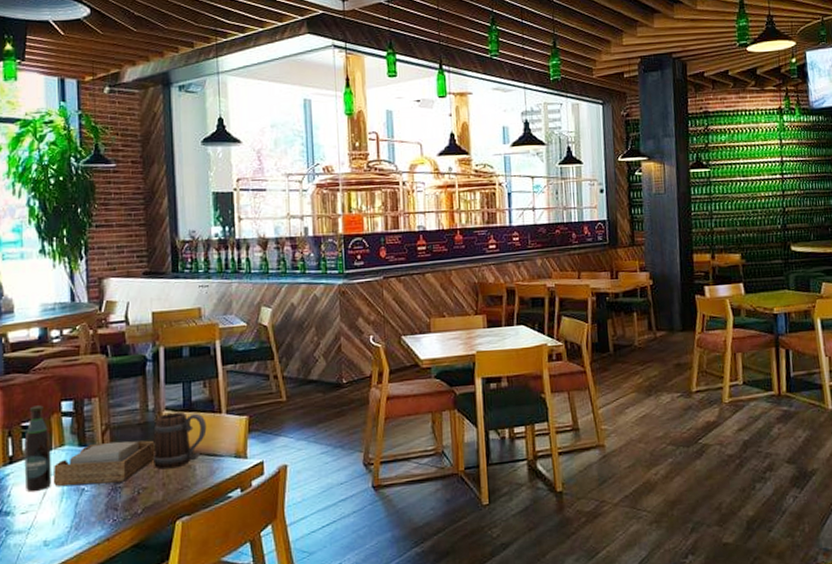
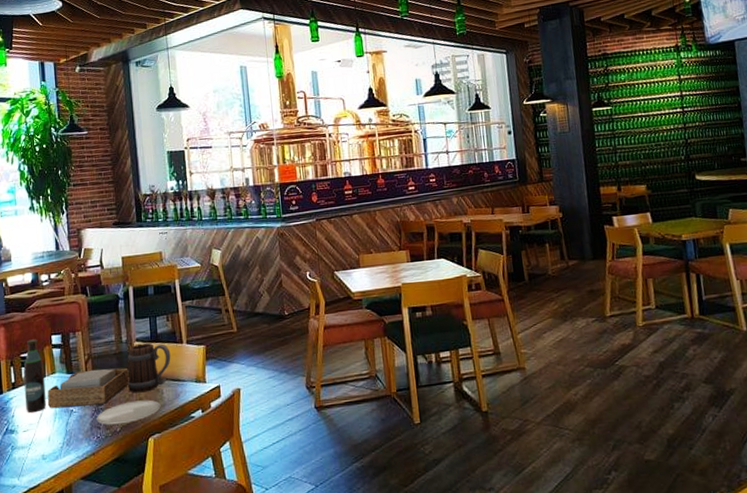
plate: none [113,477,192,507] -> present [96,400,161,426]

